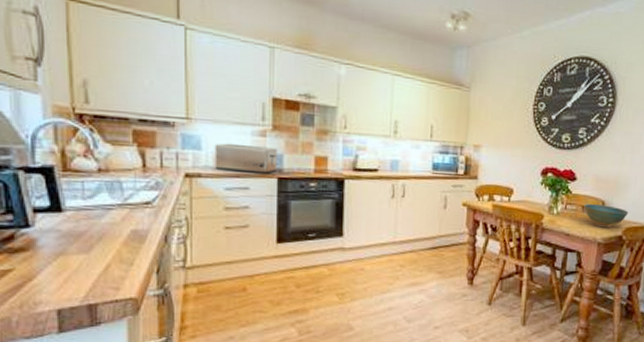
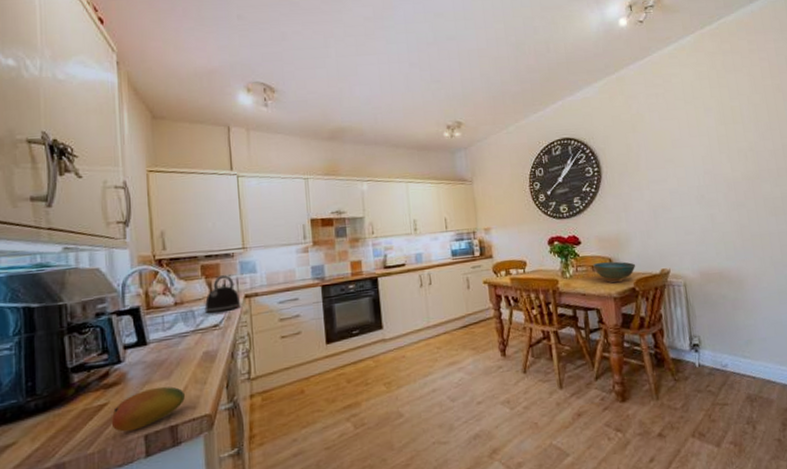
fruit: none [17,260,107,303] -> present [111,386,185,432]
kettle: none [135,146,180,189] -> present [204,275,241,314]
toaster: present [214,143,278,175] -> none [267,260,321,288]

